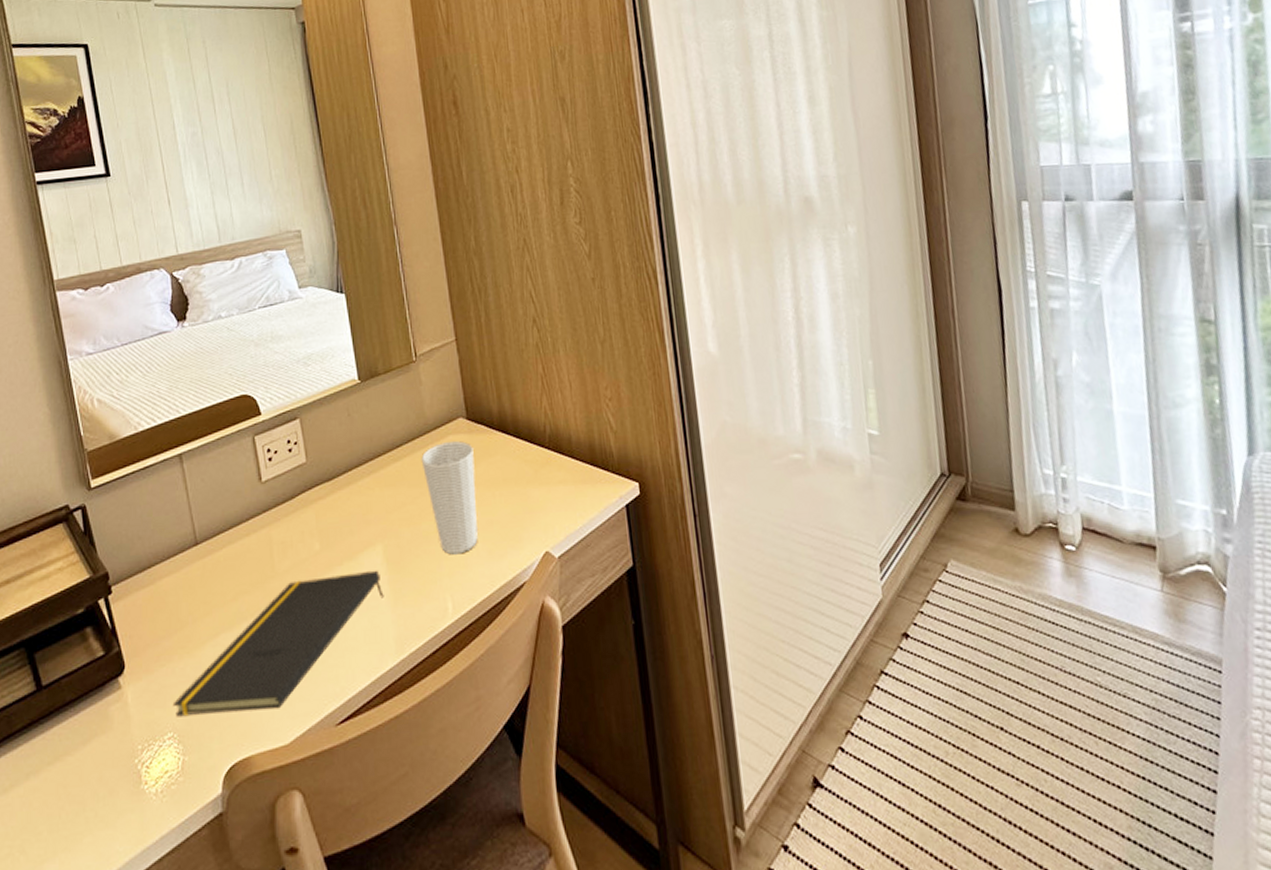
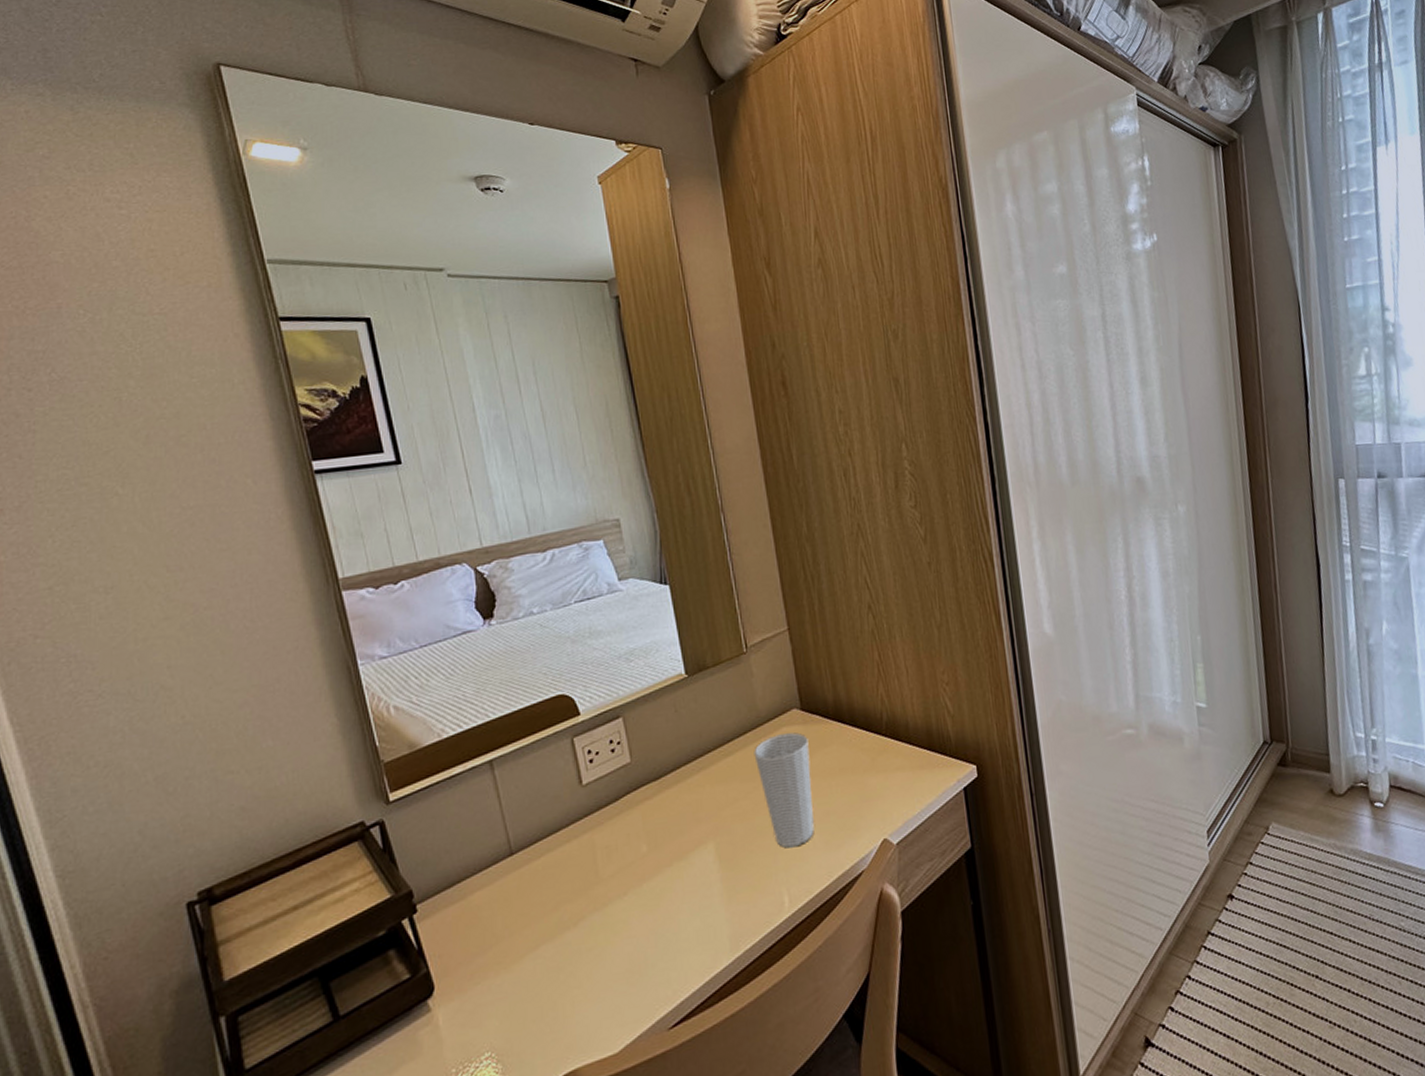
notepad: present [172,570,384,716] -> none [489,868,717,1035]

